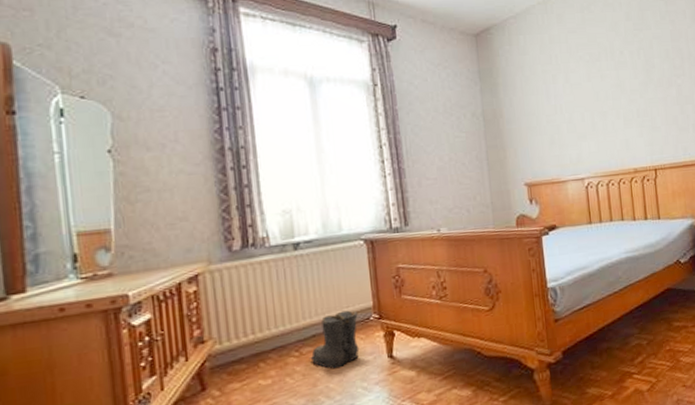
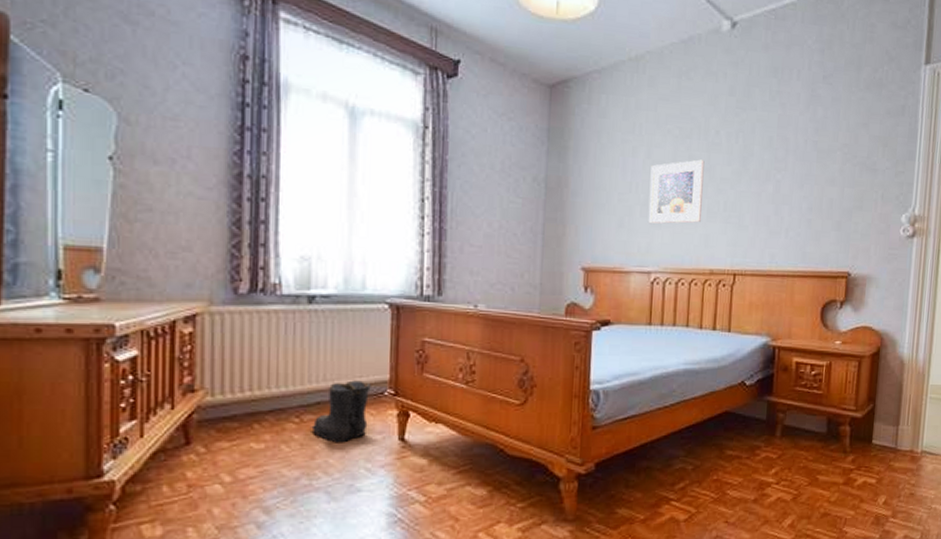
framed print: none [570,77,619,138] -> present [648,159,705,224]

